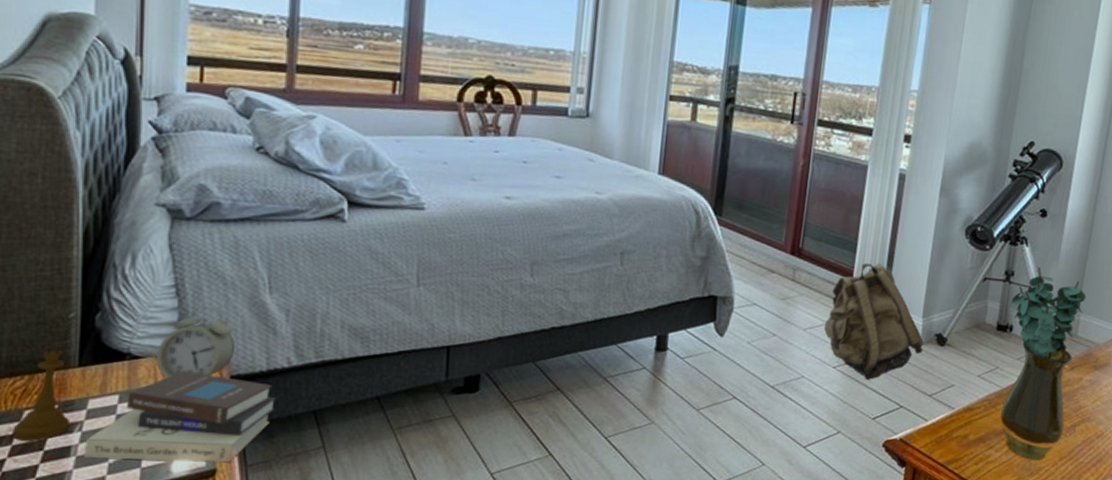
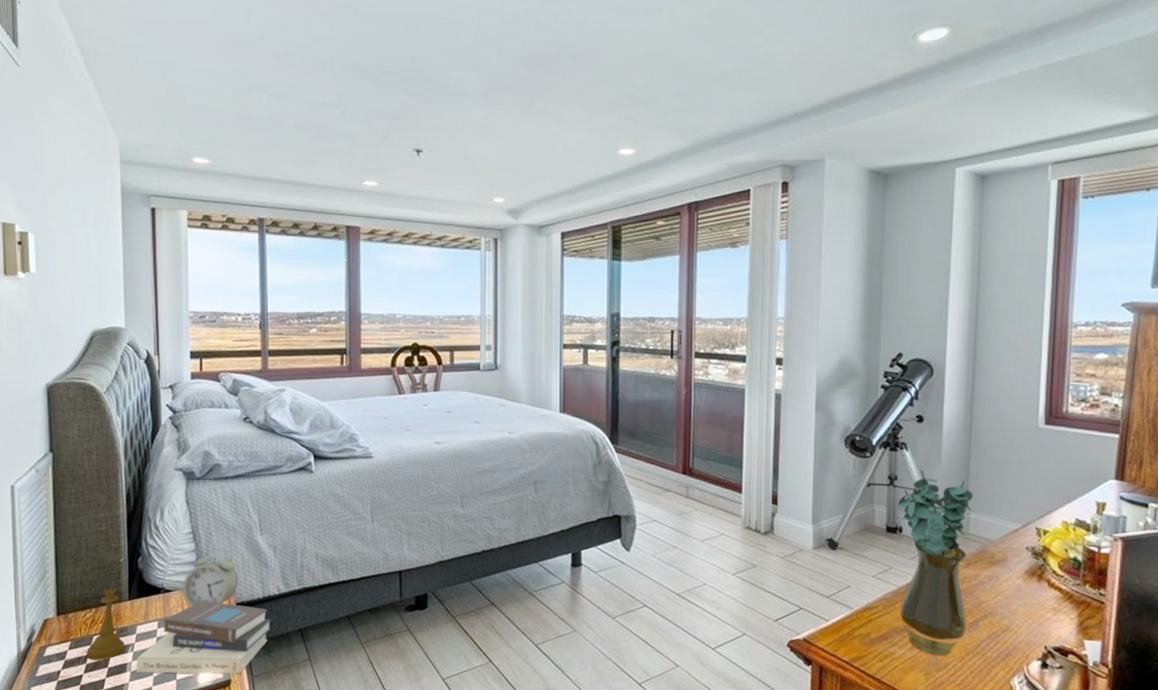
backpack: present [823,262,924,380] -> none [719,477,817,584]

